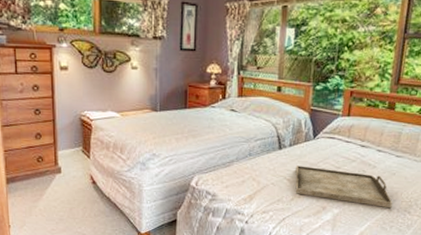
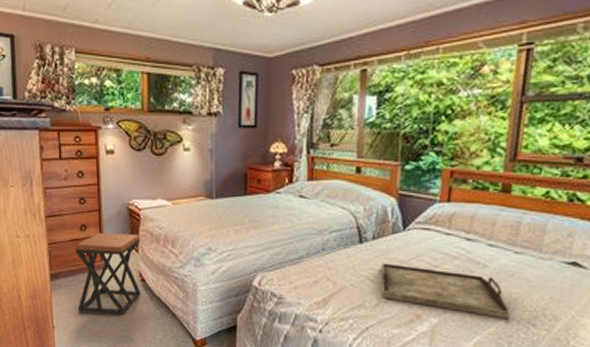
stool: none [31,141,92,213] -> present [75,233,140,314]

